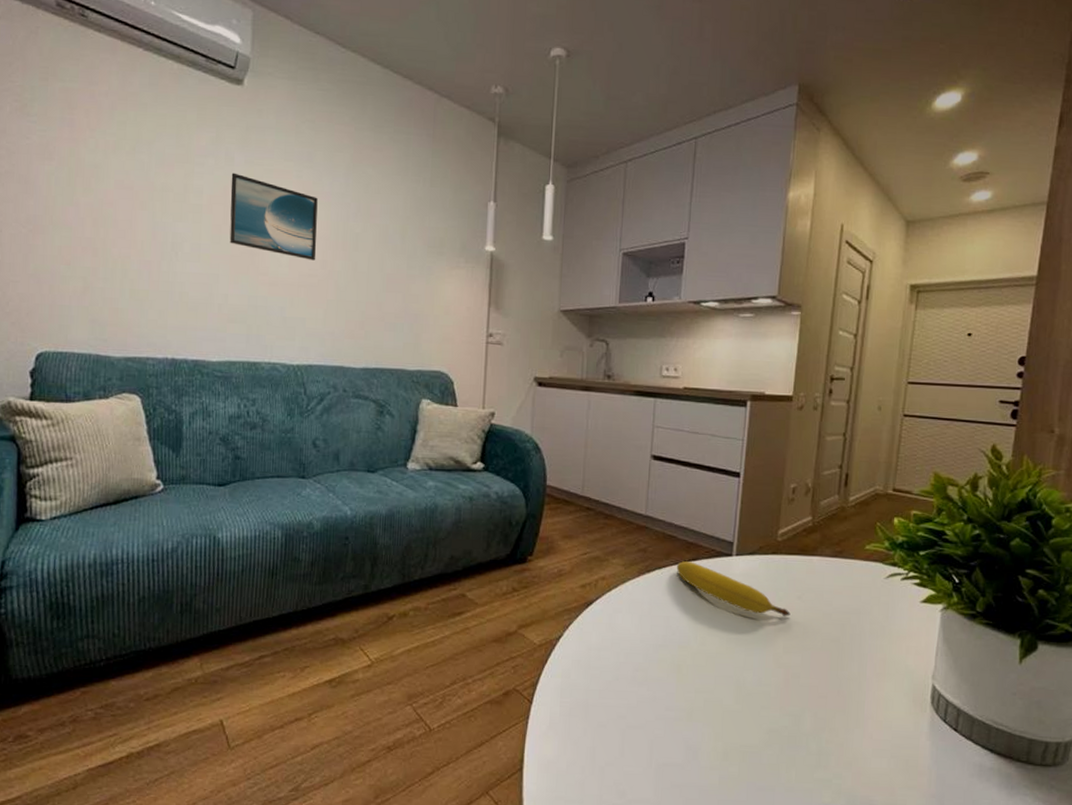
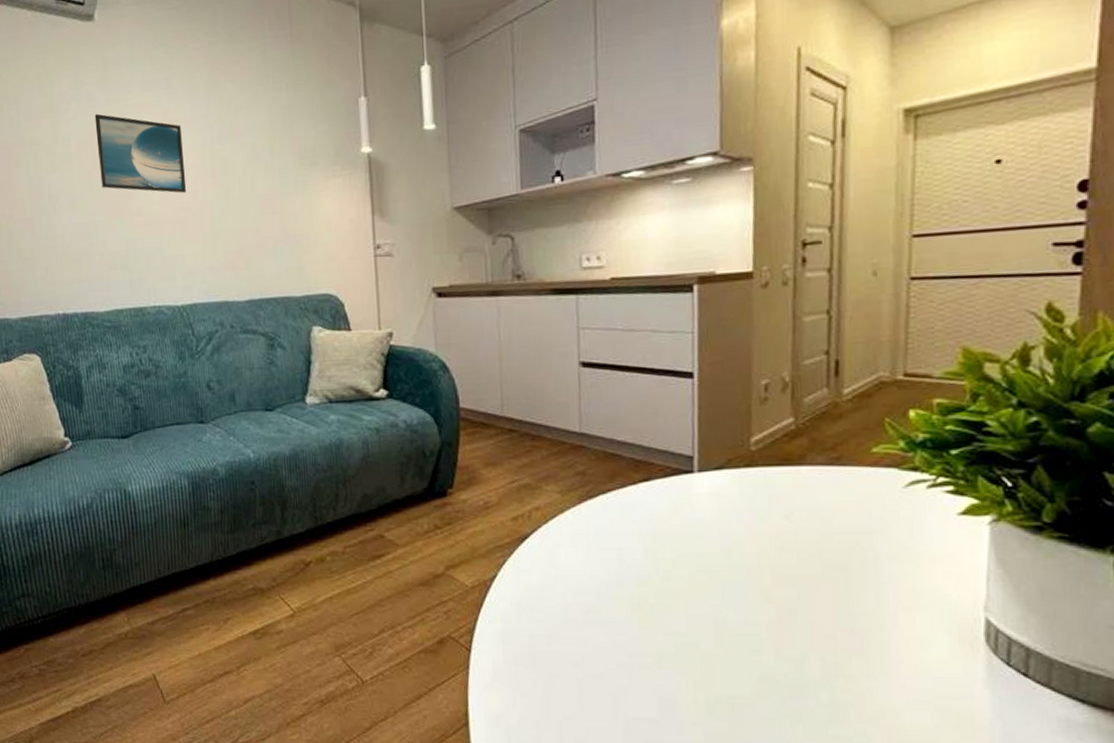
fruit: present [676,561,791,616] -> none [624,483,777,541]

